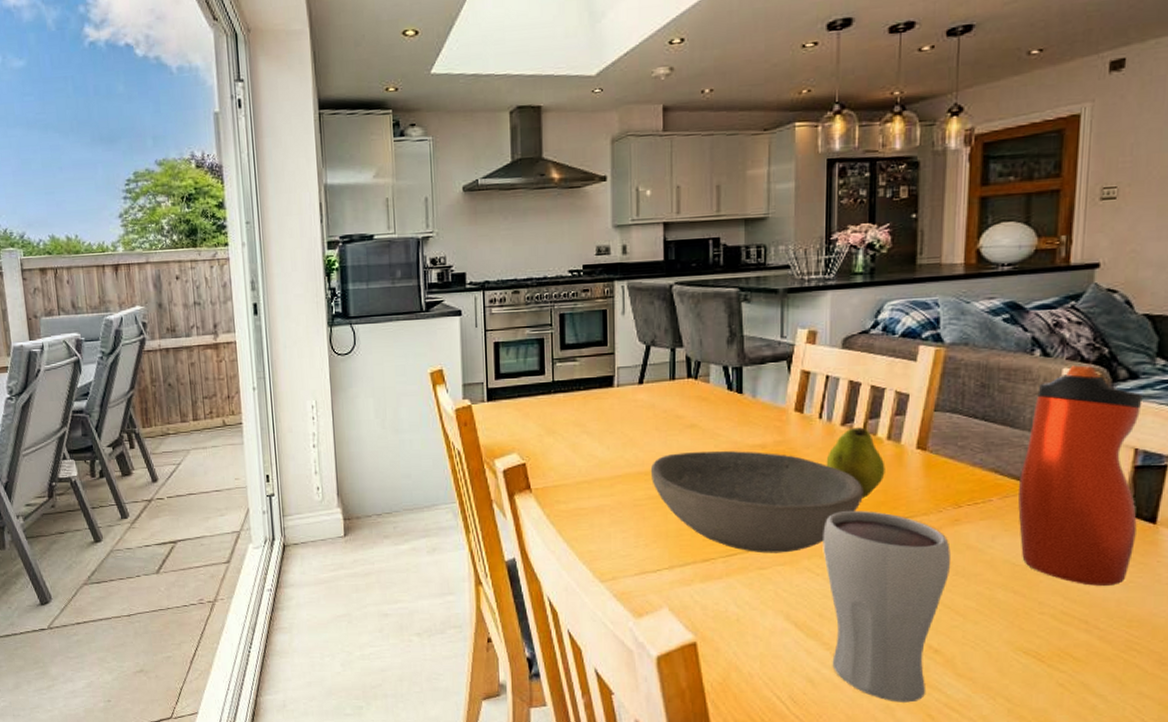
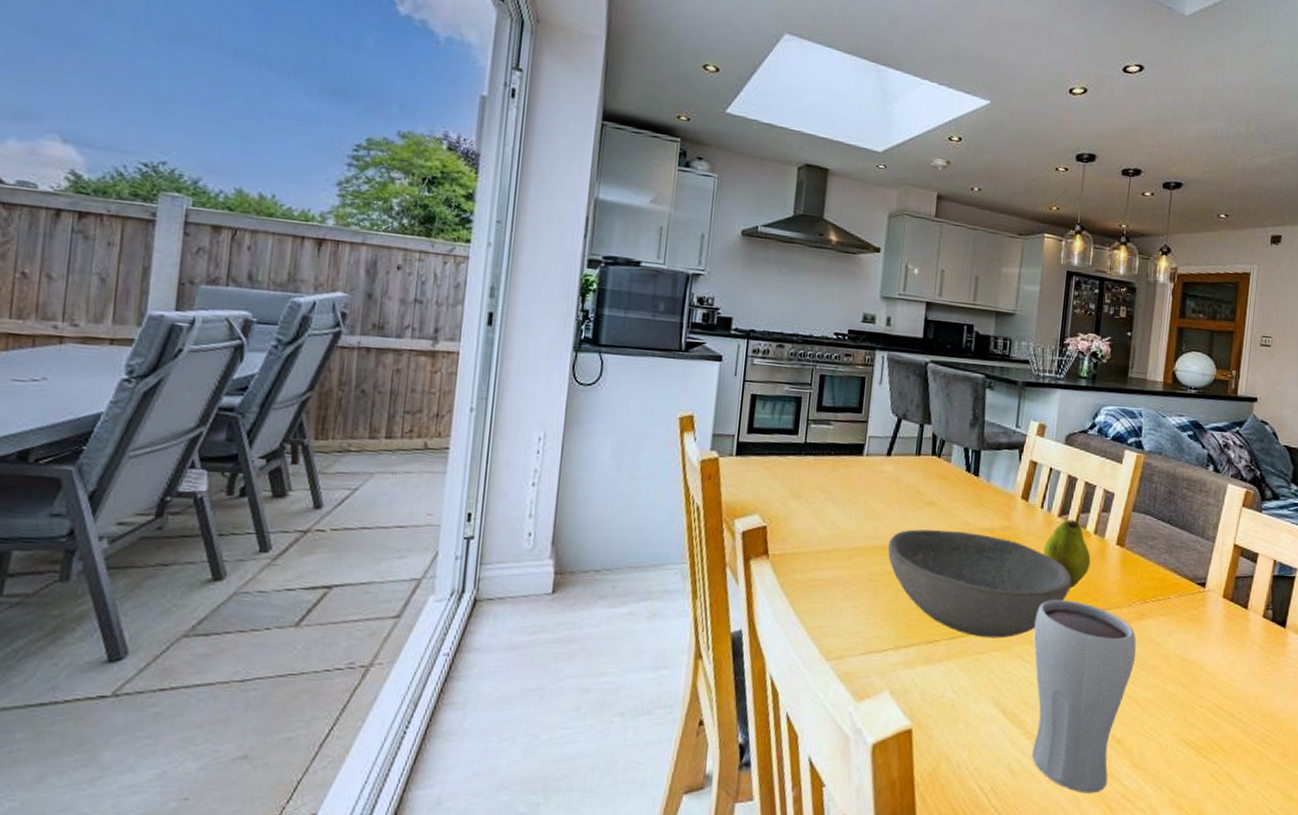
water bottle: present [1017,365,1143,586] -> none [1189,482,1281,682]

